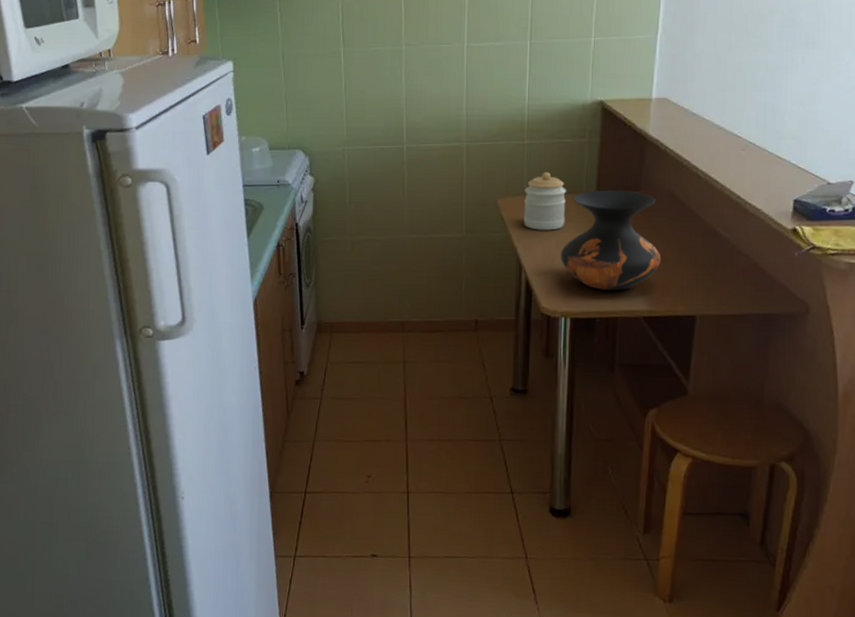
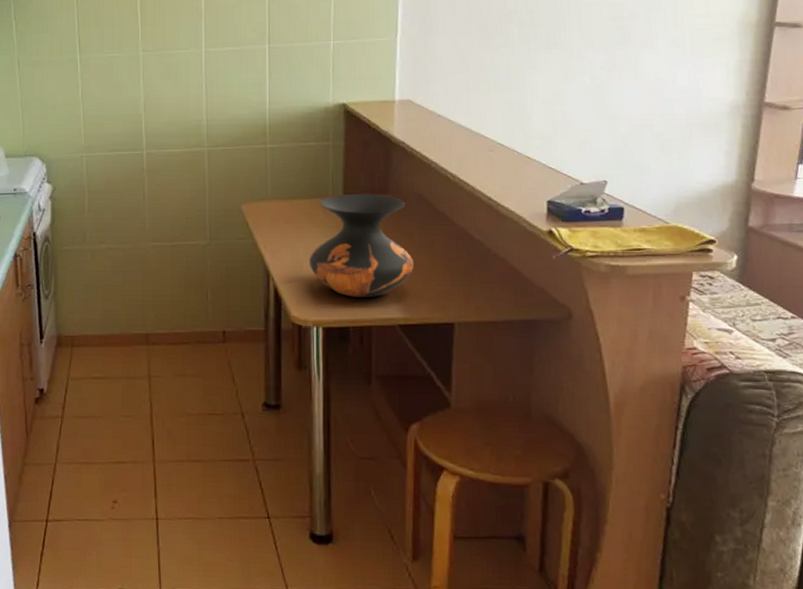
jar: present [524,172,567,231] -> none [269,176,313,236]

